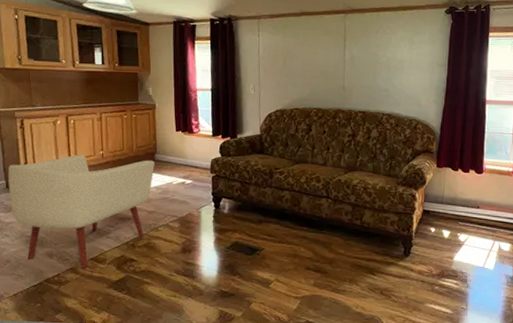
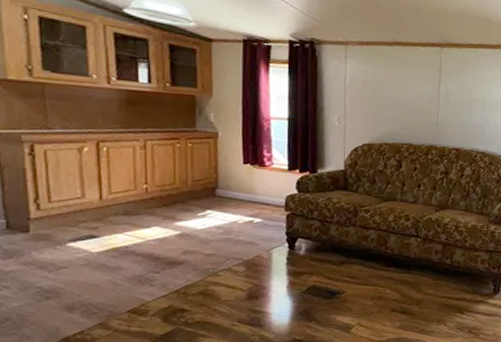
armchair: present [8,155,155,268] -> none [10,188,216,323]

